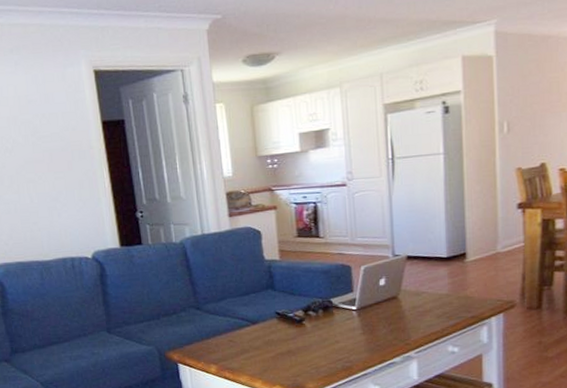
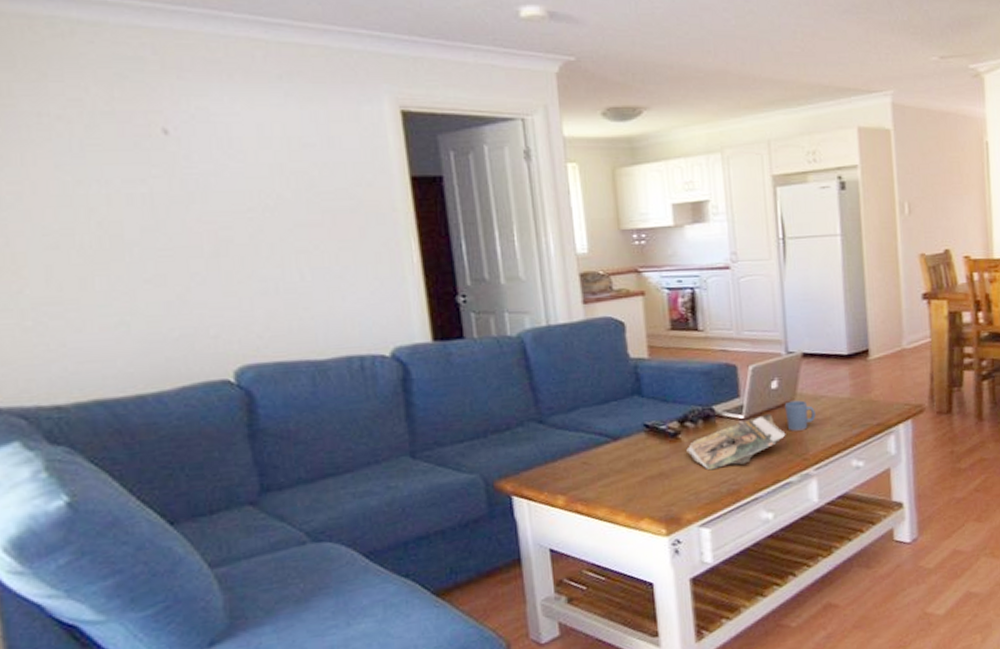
magazine: none [309,306,392,350] -> present [686,414,786,471]
mug: none [390,295,417,322] -> present [784,400,816,432]

